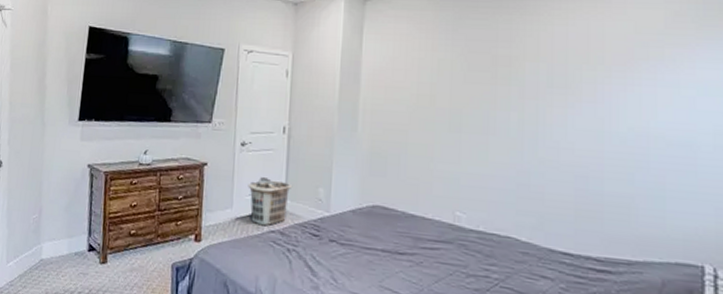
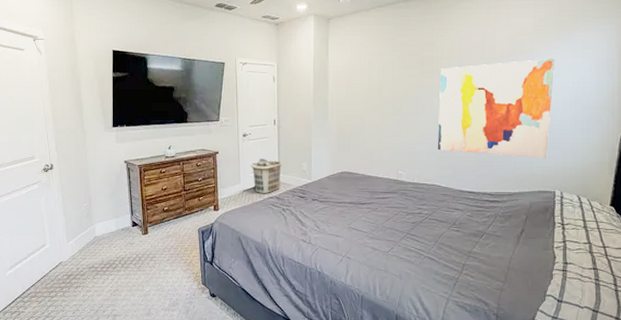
wall art: none [514,68,700,215] -> present [437,58,555,159]

